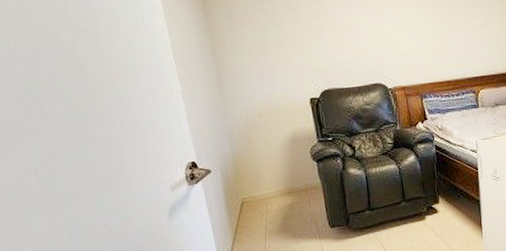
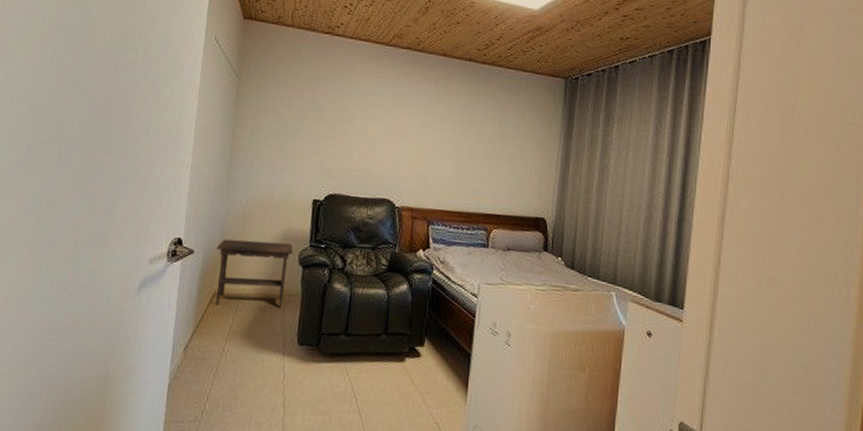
footstool: none [231,143,308,212] -> present [215,239,294,308]

